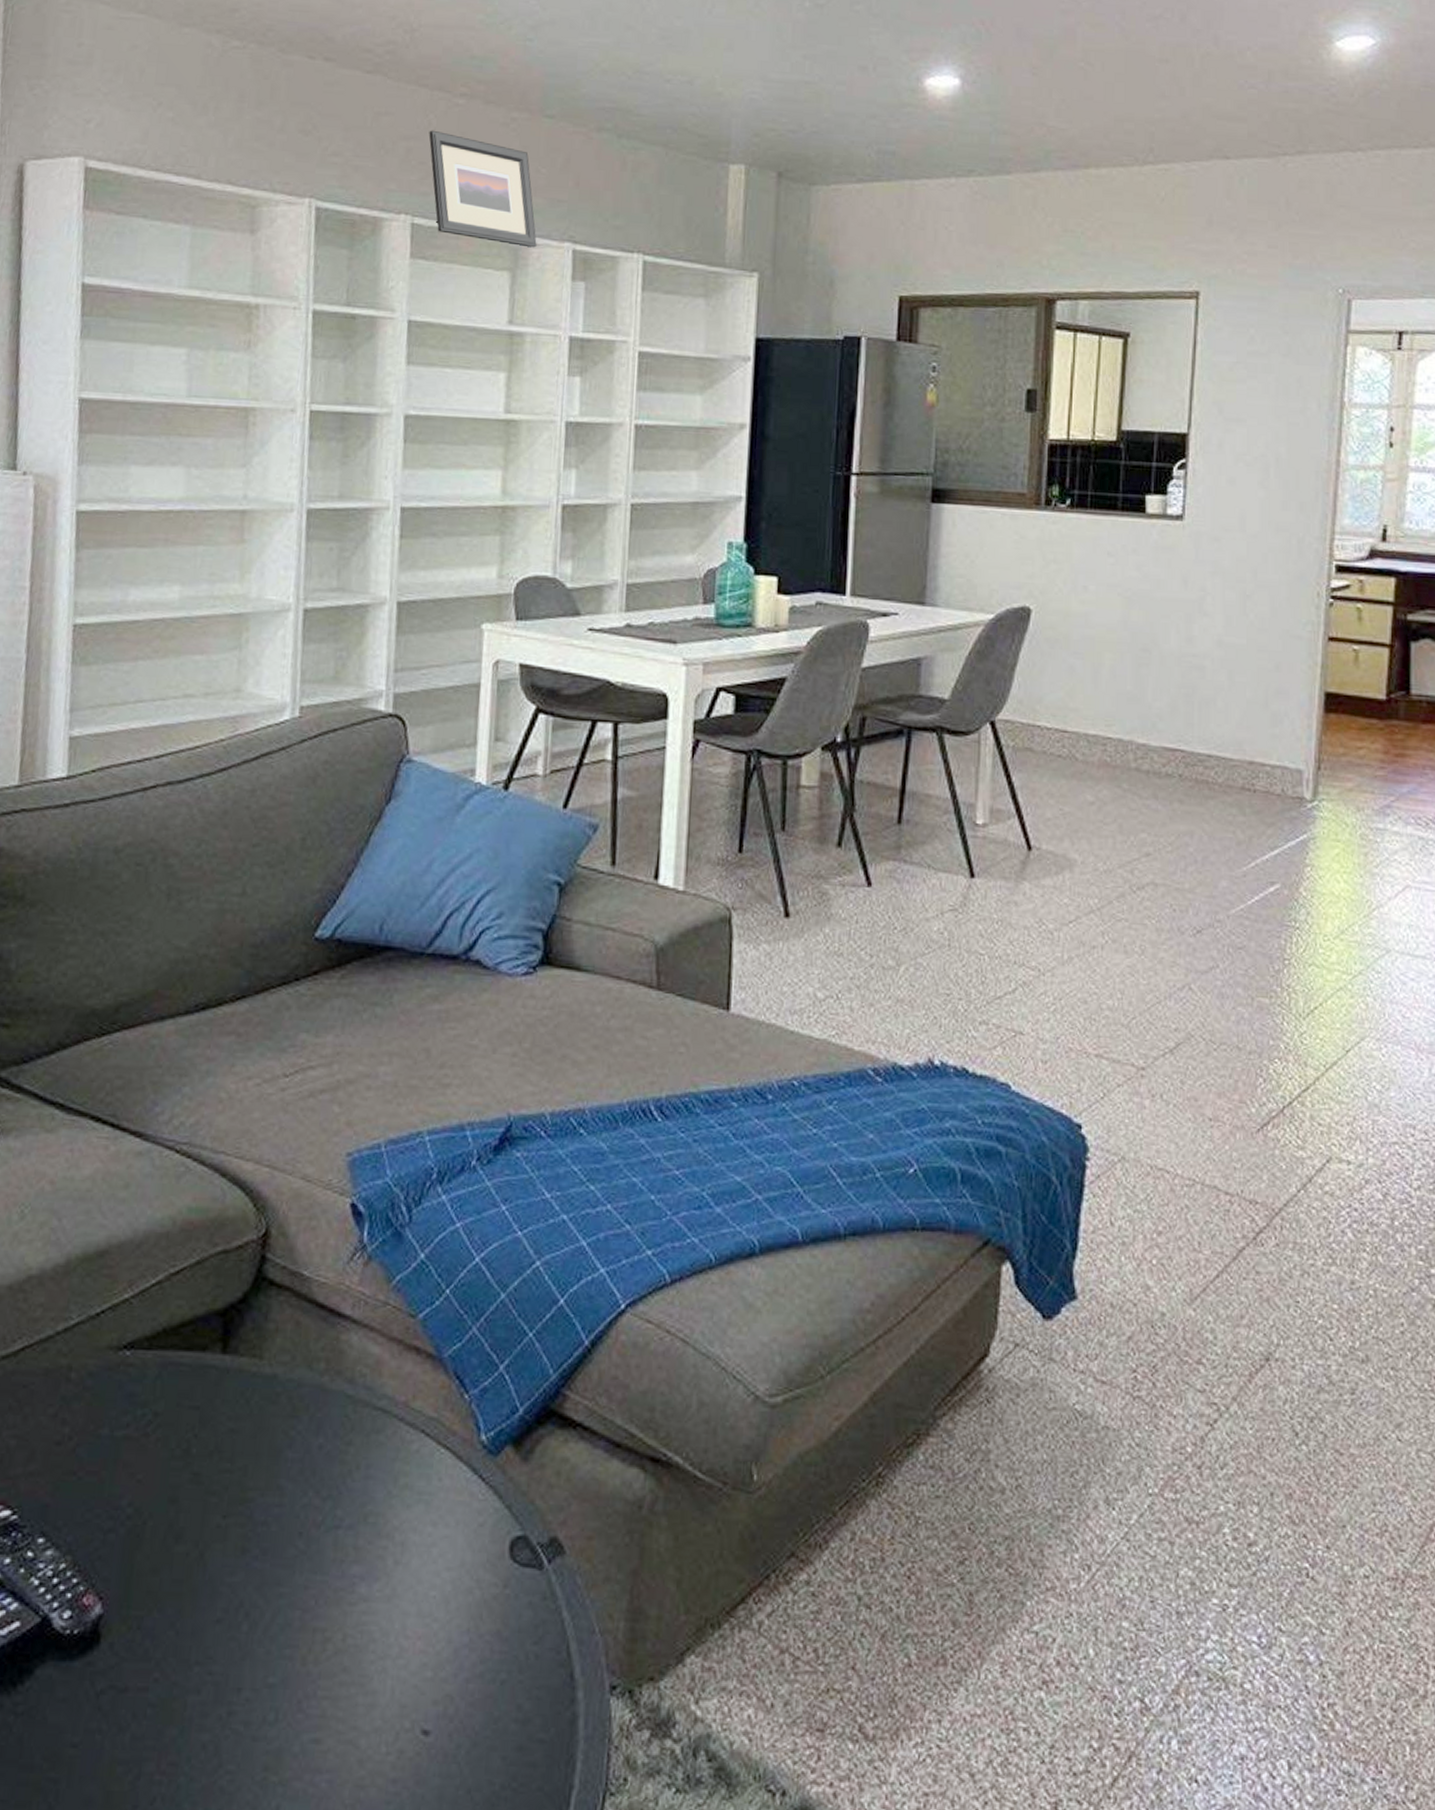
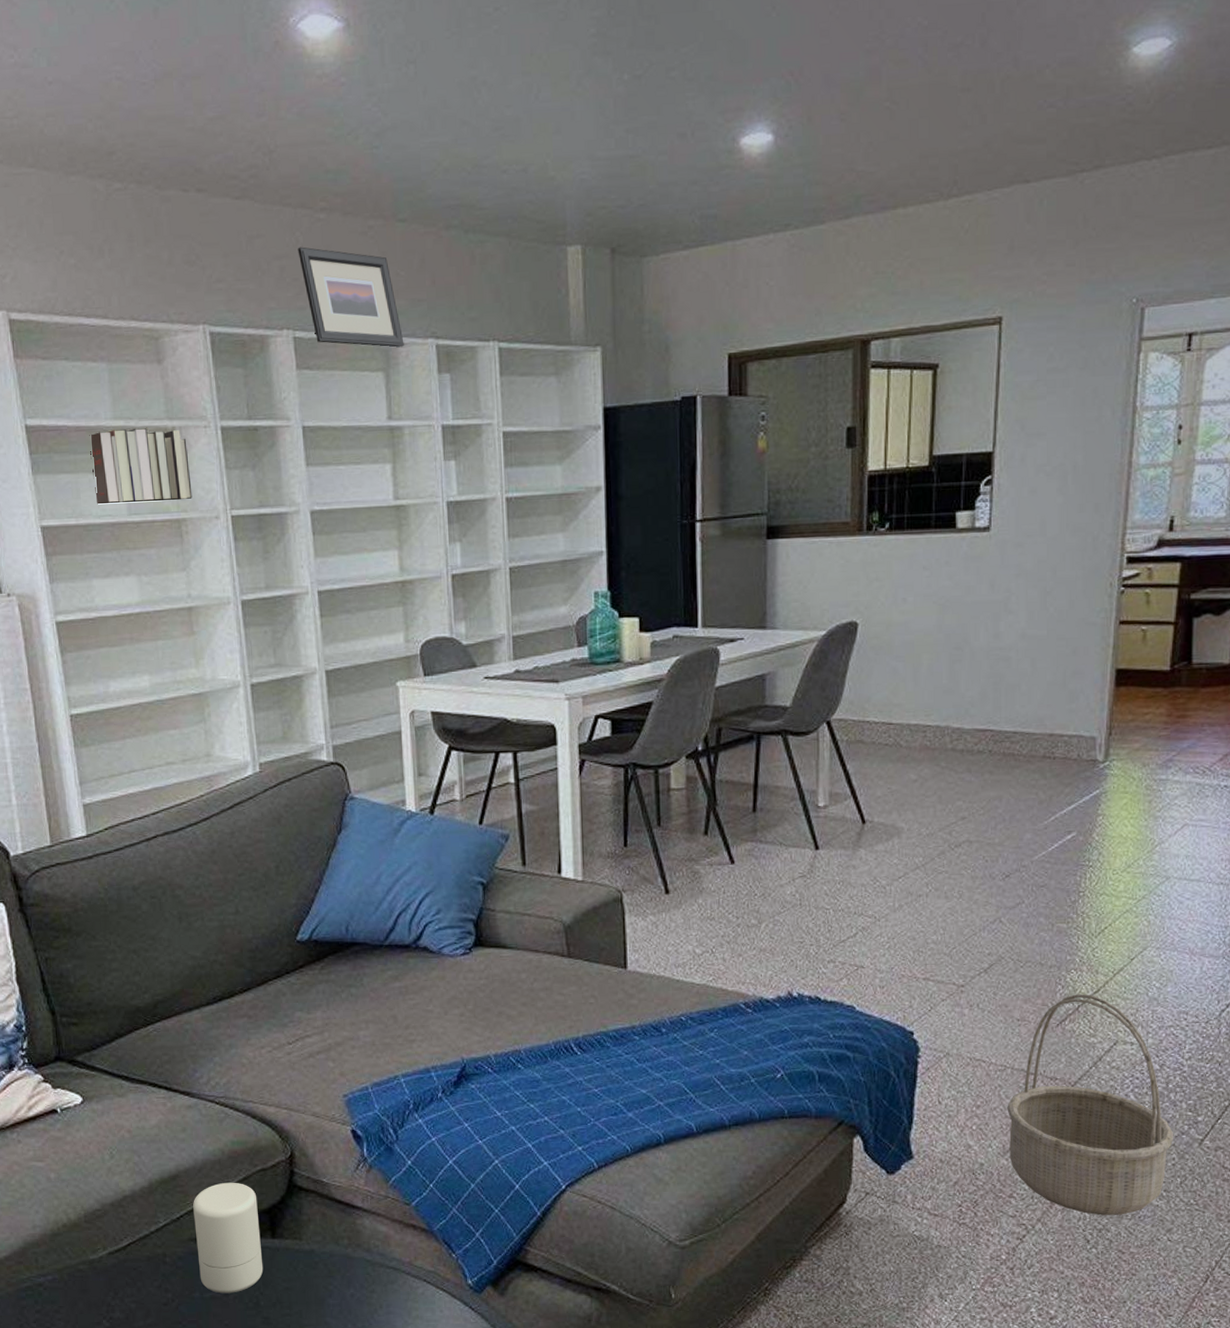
candle: none [113,1266,211,1433] -> present [193,1182,264,1294]
books: none [151,300,270,387] -> present [89,428,192,505]
basket: none [1195,1091,1402,1399] -> present [1007,994,1174,1216]

